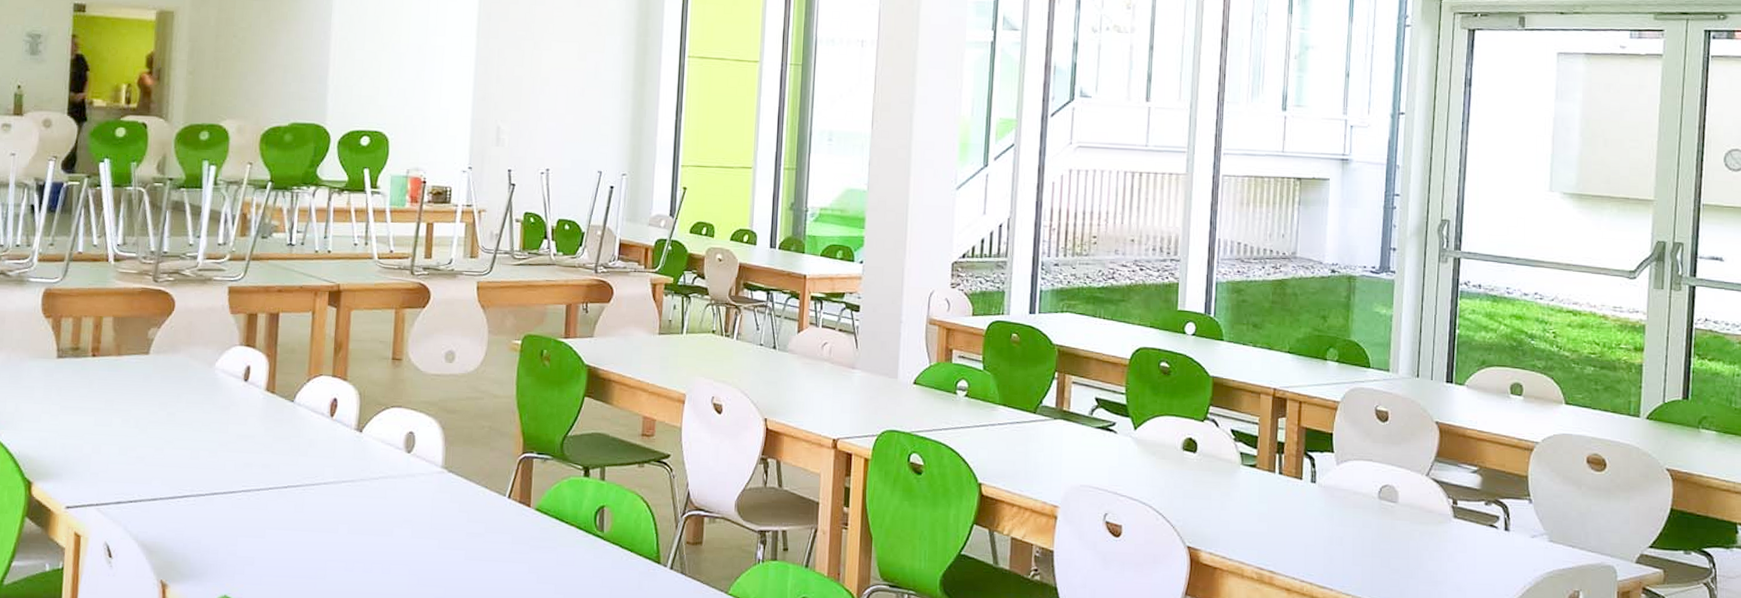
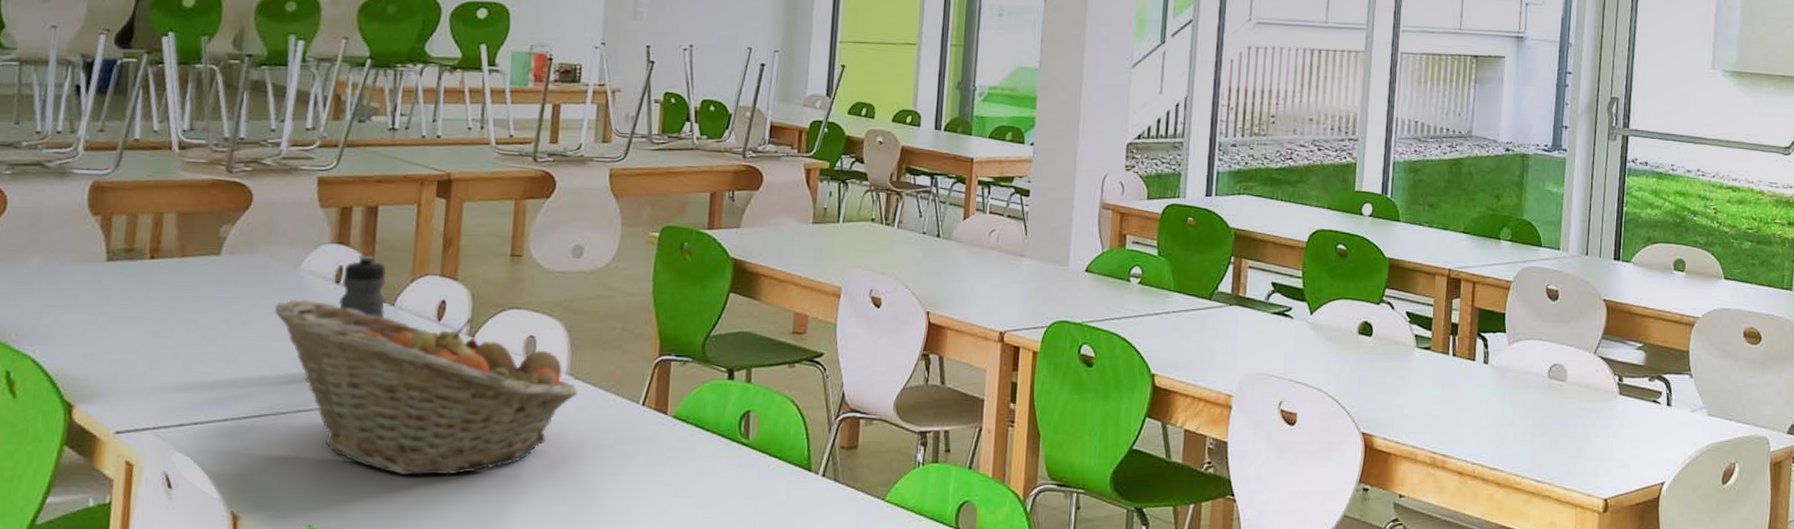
fruit basket: none [193,394,451,555] -> present [273,299,577,476]
water bottle: none [247,356,287,413] -> present [338,255,387,318]

